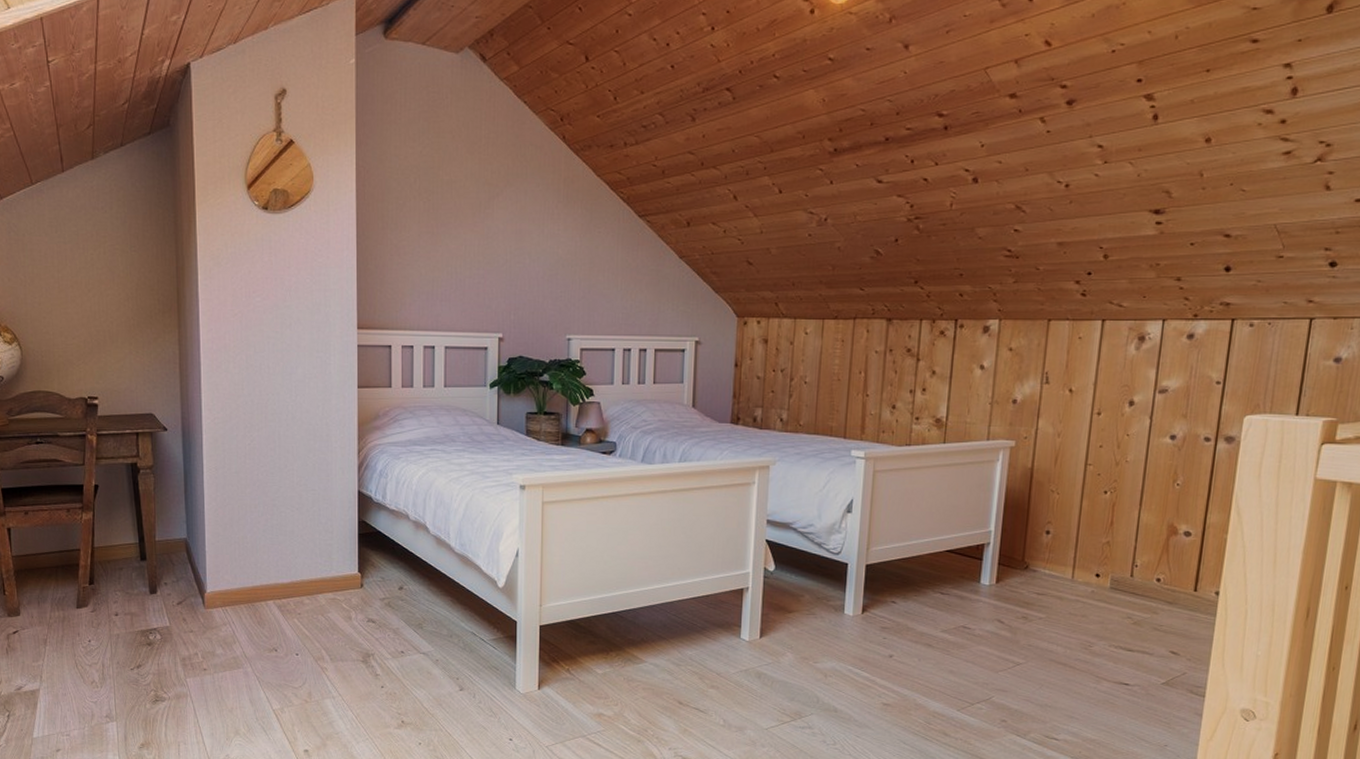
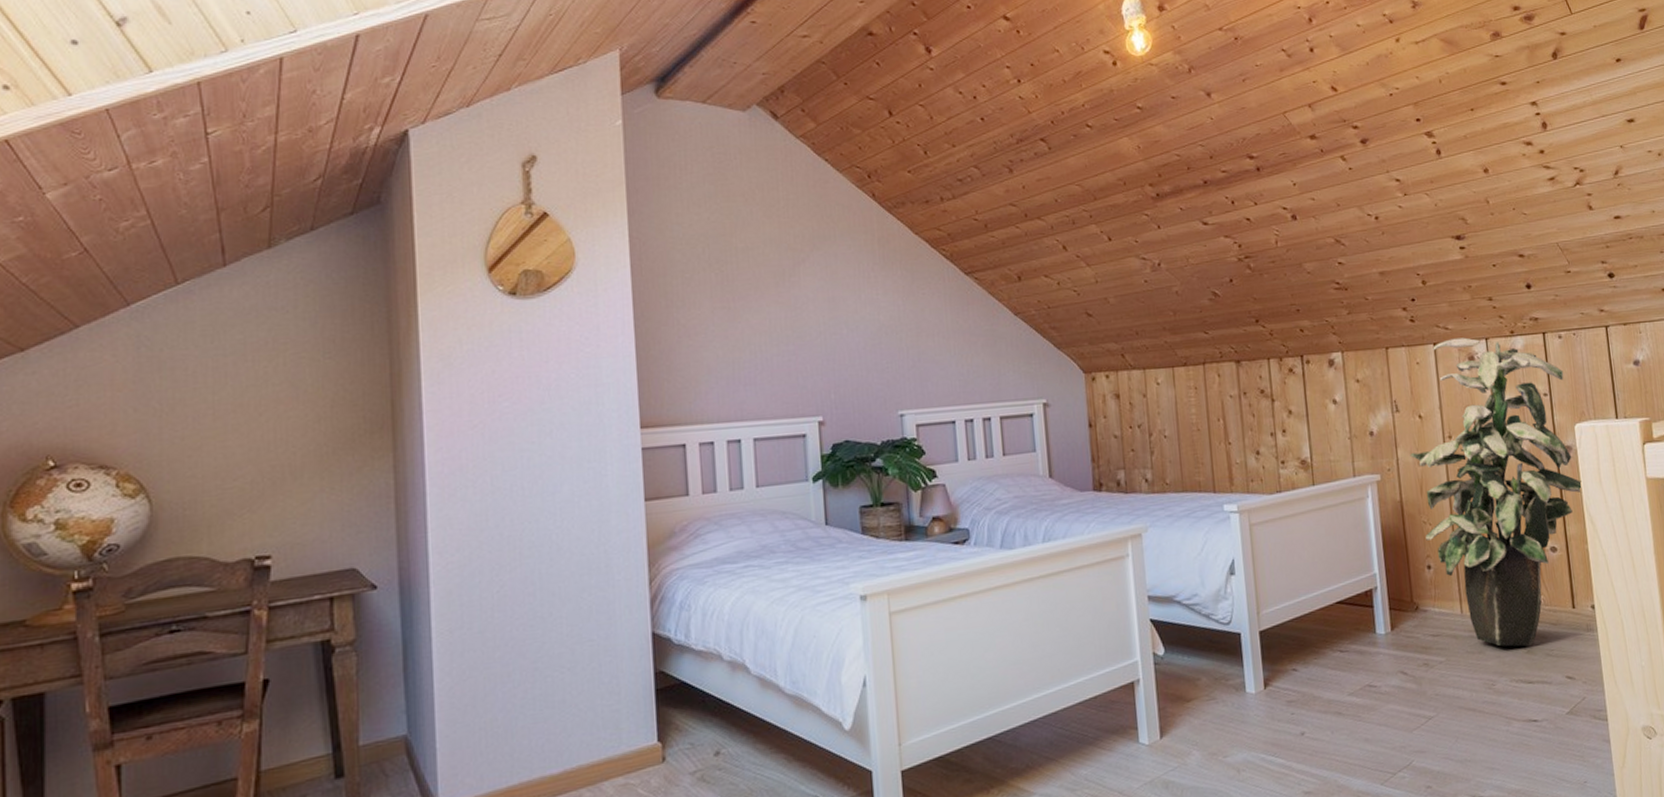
indoor plant: none [1050,316,1246,619] -> present [1410,337,1583,647]

